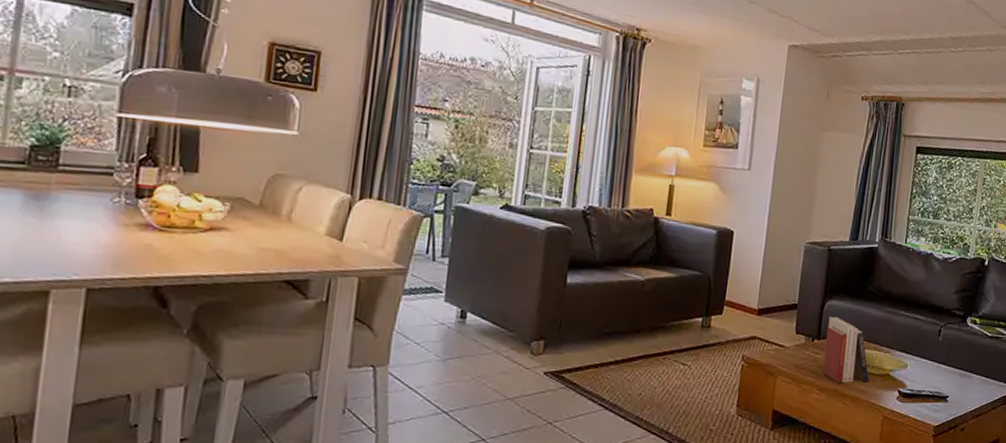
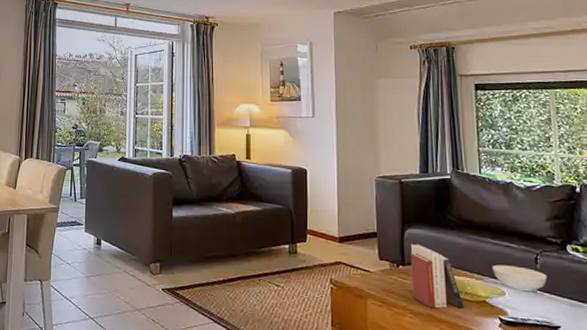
bowl: none [900,337,946,364] -> present [492,264,548,292]

